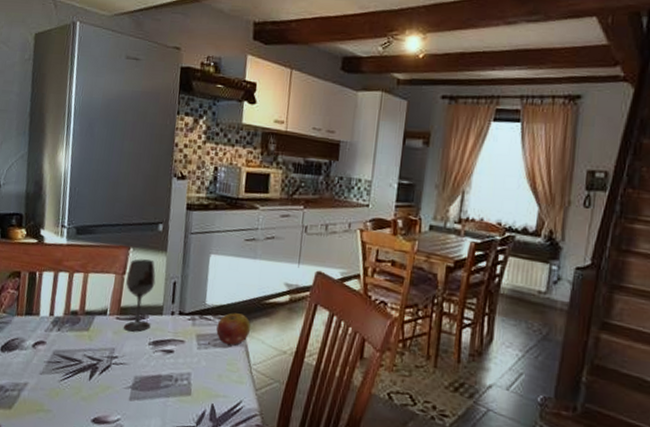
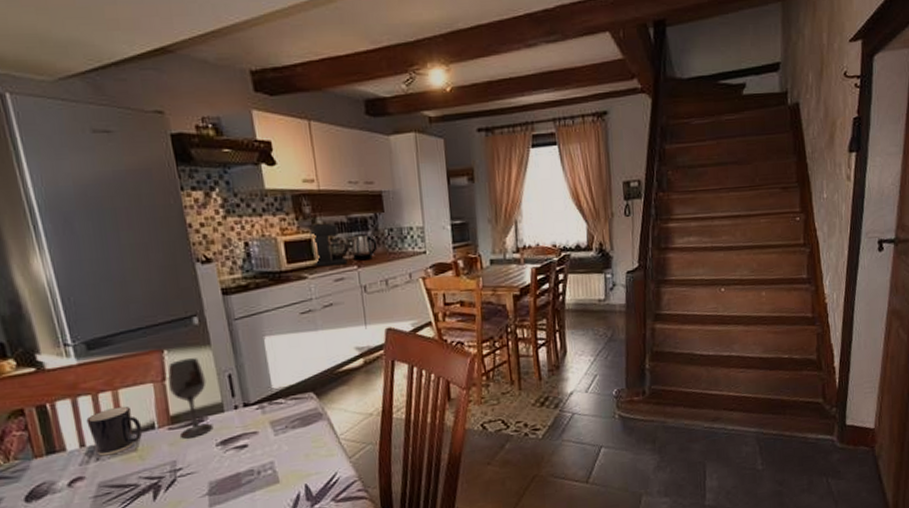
mug: none [59,287,98,329] -> present [86,406,143,456]
fruit: present [216,312,251,345] -> none [290,389,330,423]
coffee maker: none [266,160,299,203] -> present [309,223,348,267]
kettle: none [302,176,326,203] -> present [351,233,378,261]

